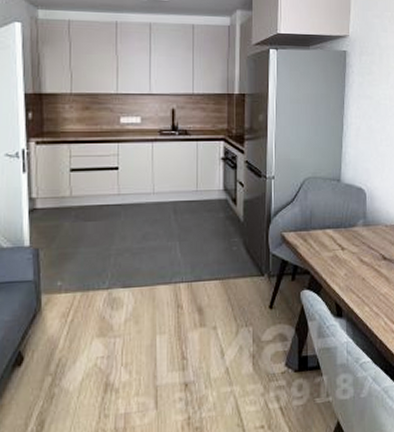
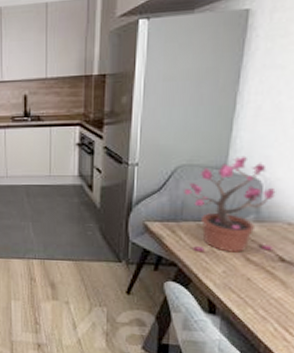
potted plant: none [311,168,378,258] -> present [184,156,276,253]

